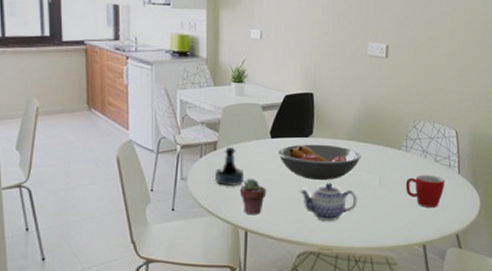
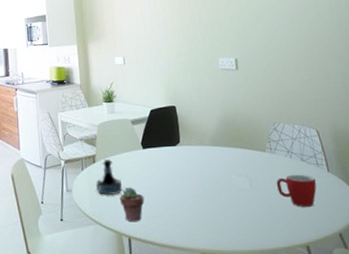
fruit bowl: present [278,144,362,181] -> none [150,151,229,186]
teapot: present [299,183,357,221] -> none [174,188,232,225]

